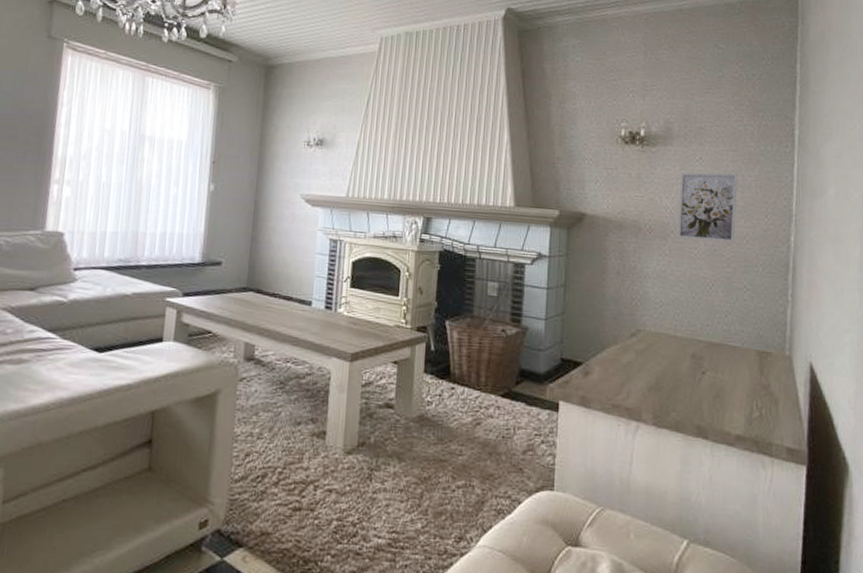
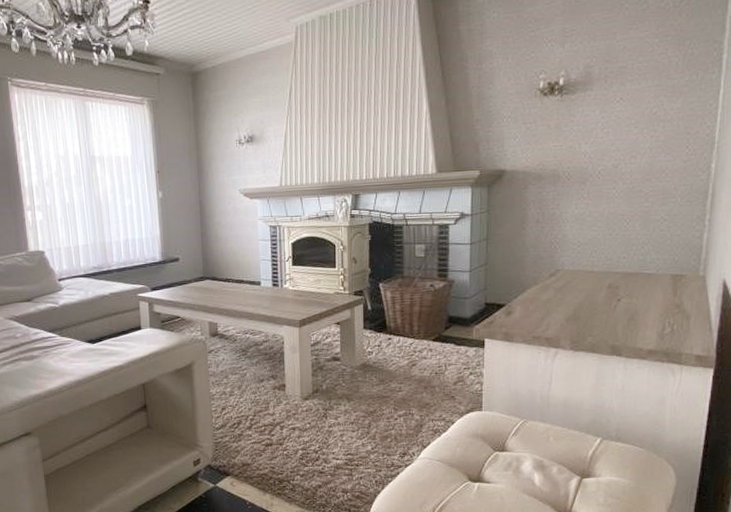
wall art: present [677,172,737,242] -> none [596,108,659,180]

